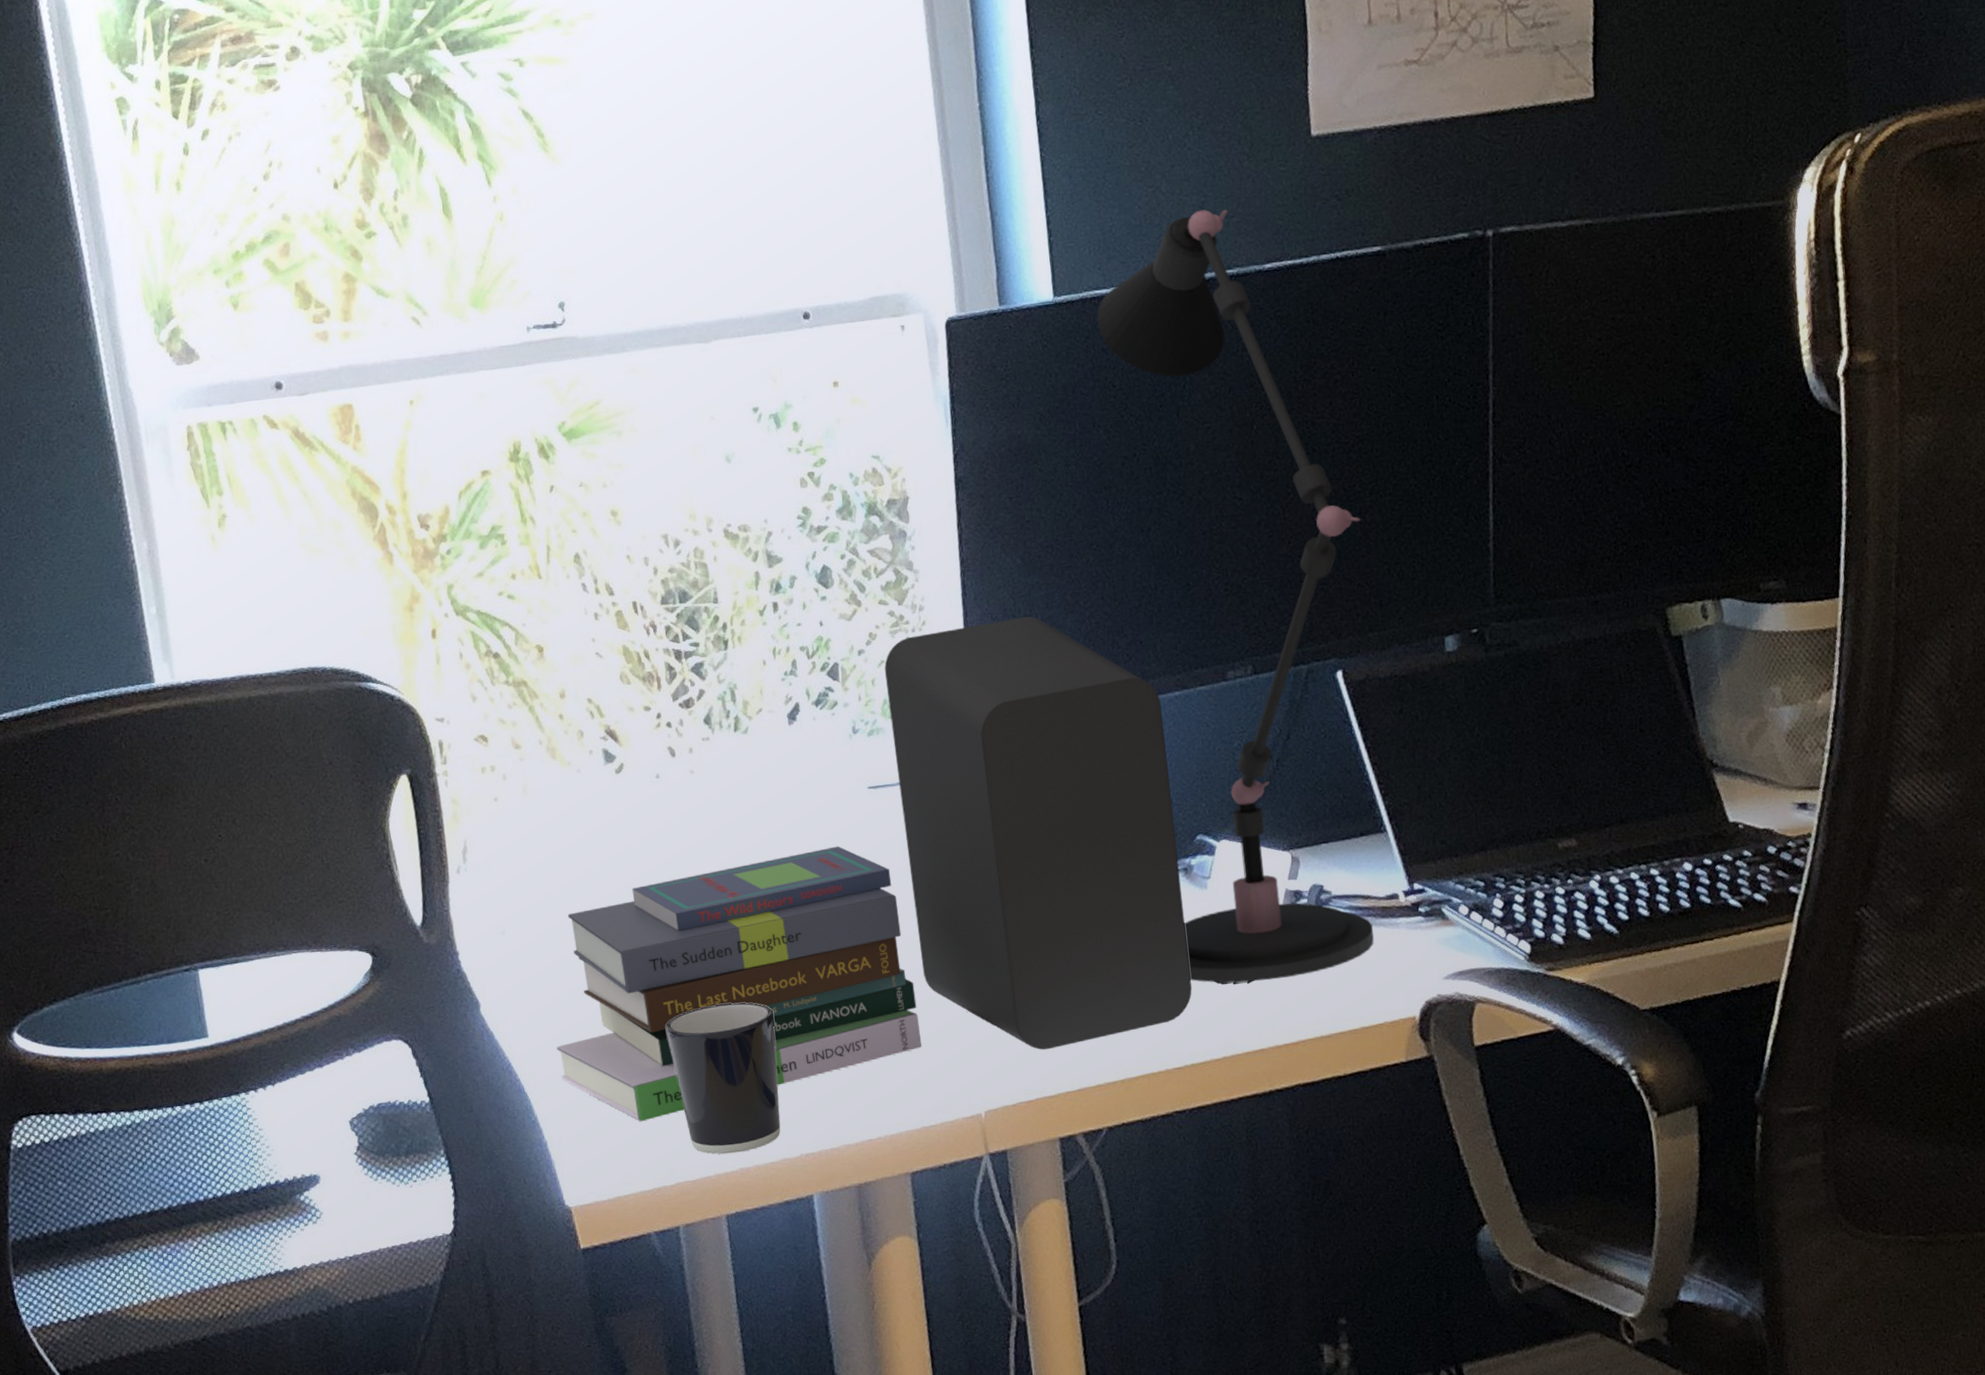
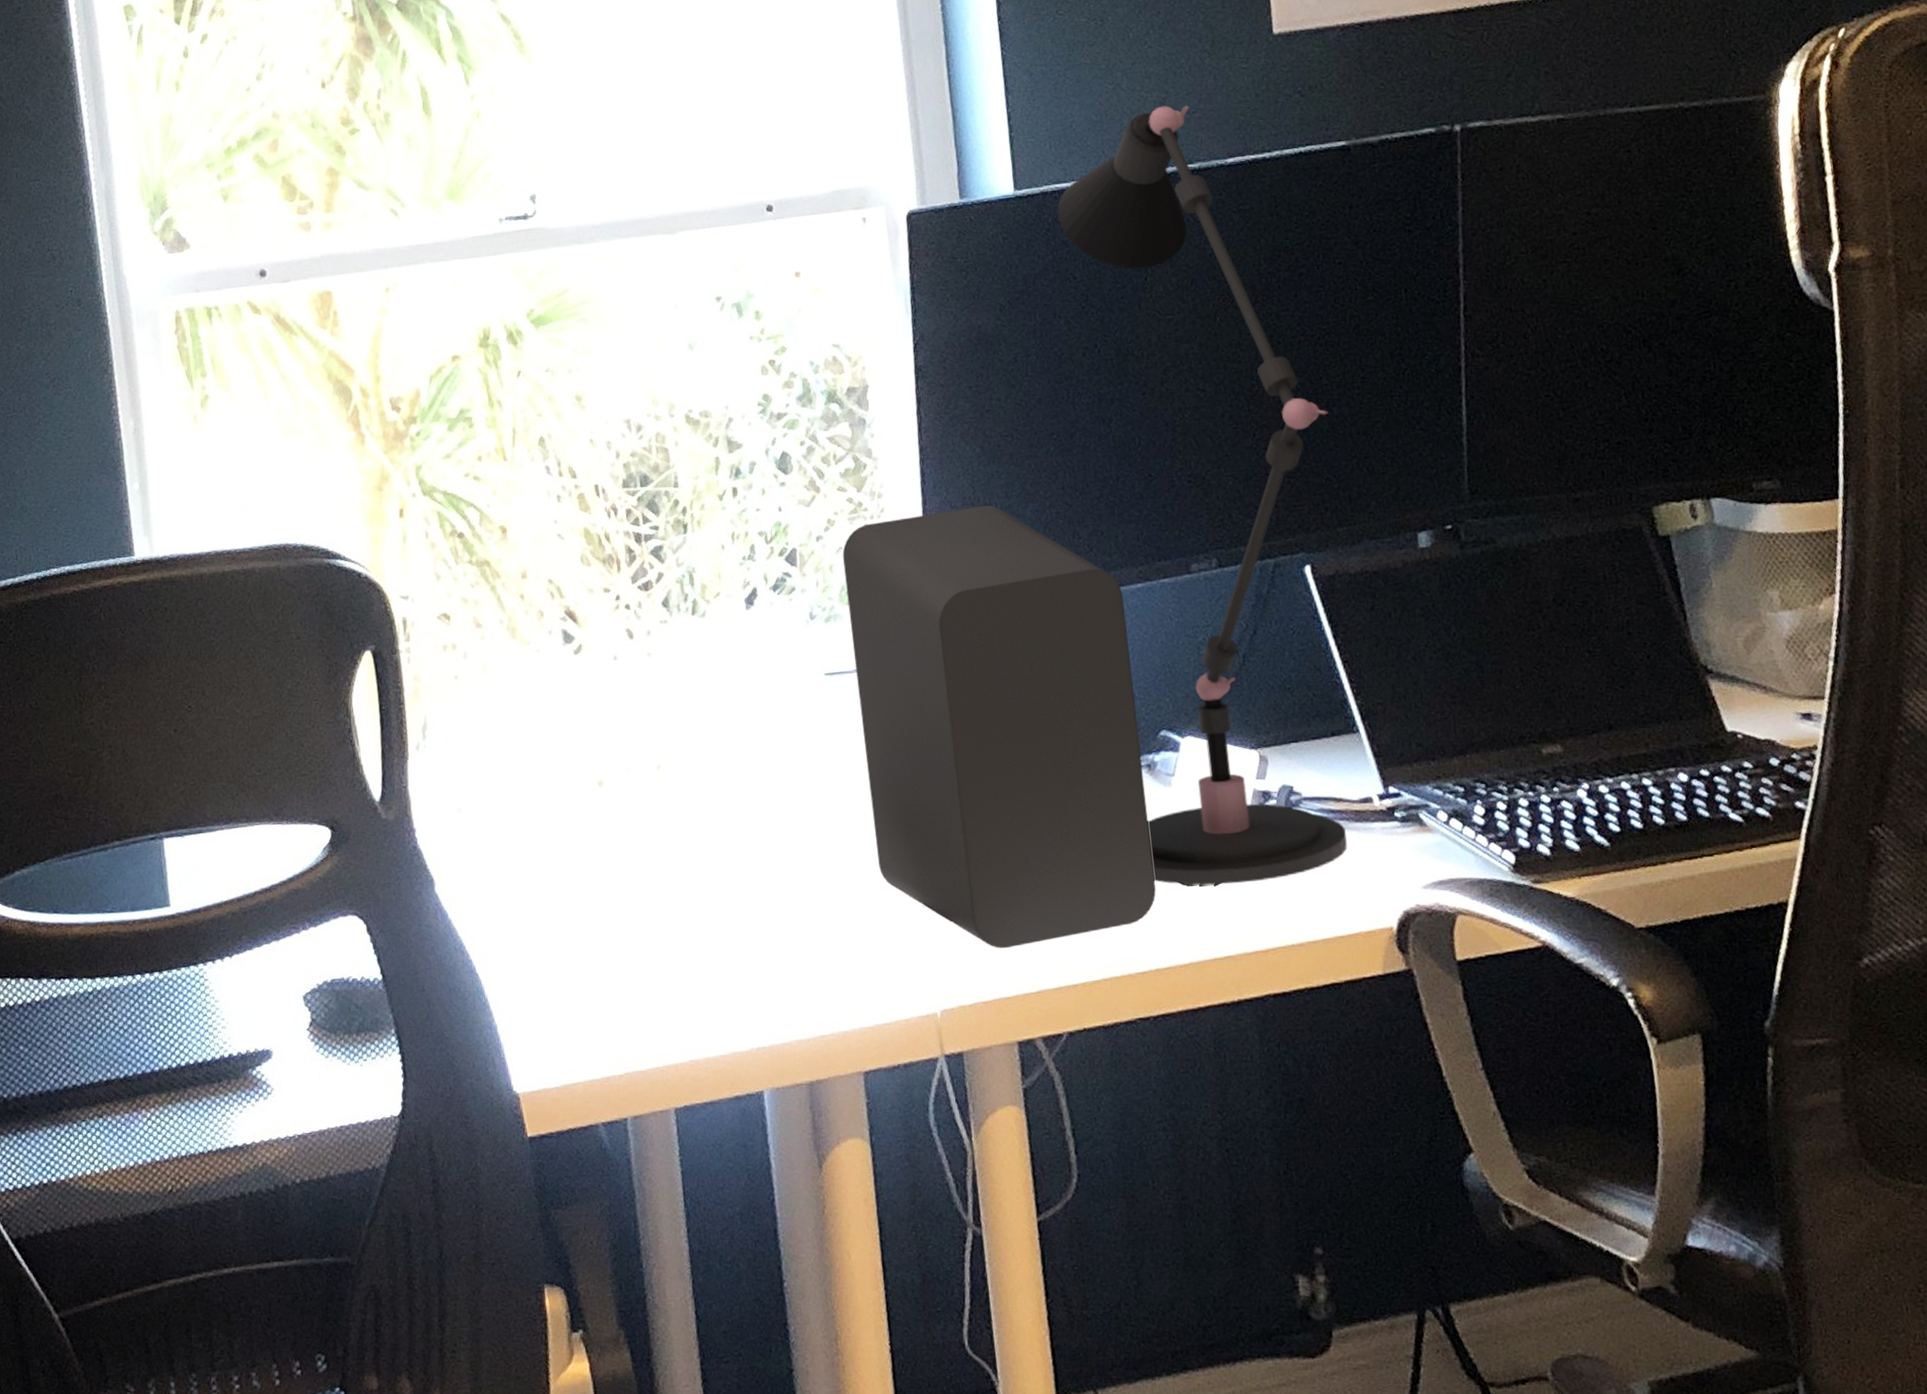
books: present [556,846,921,1121] -> none [509,732,876,1007]
mug: present [665,1002,781,1154] -> none [617,889,732,1045]

